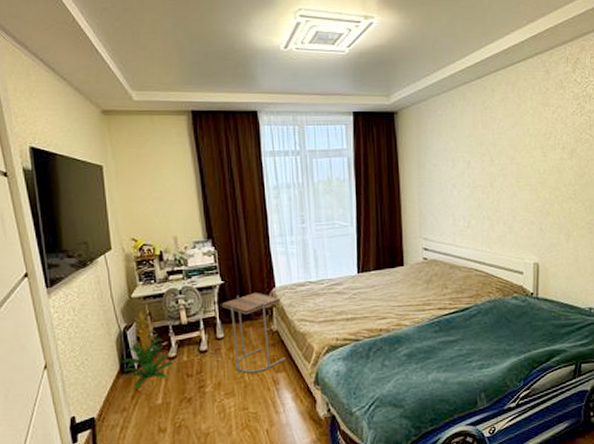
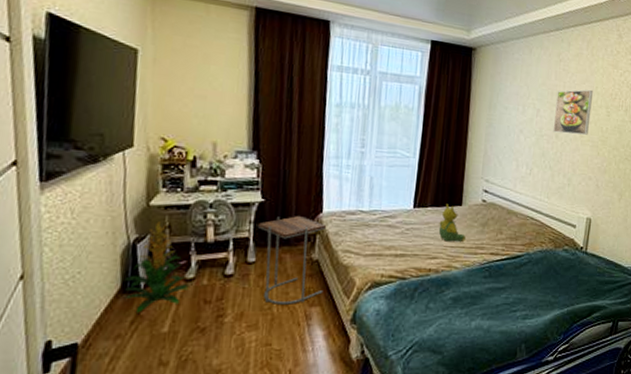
teddy bear: none [384,266,413,302] -> present [438,204,467,242]
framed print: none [486,132,525,182] -> present [552,89,593,135]

